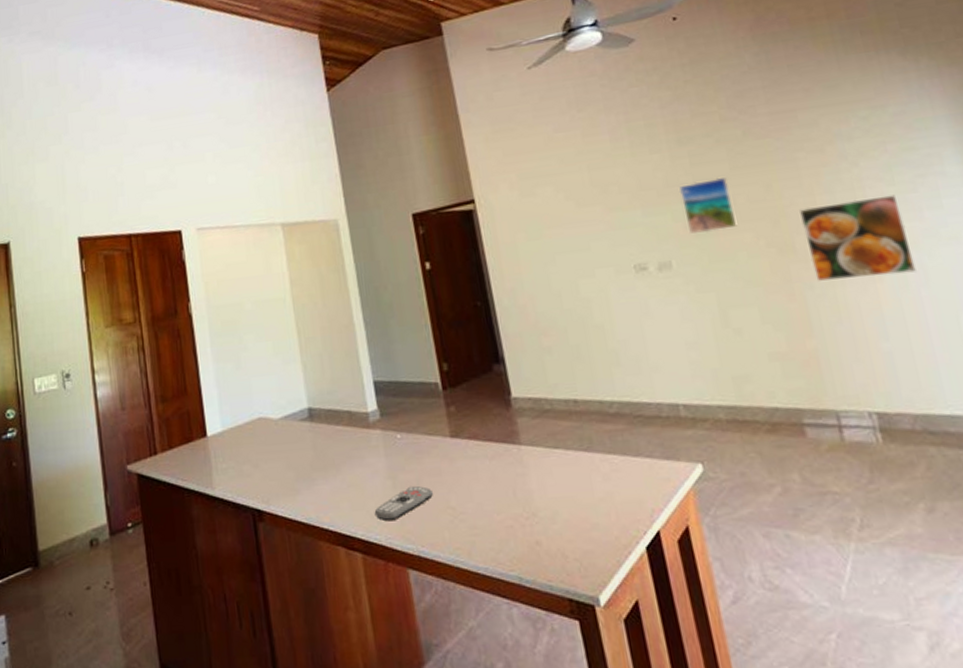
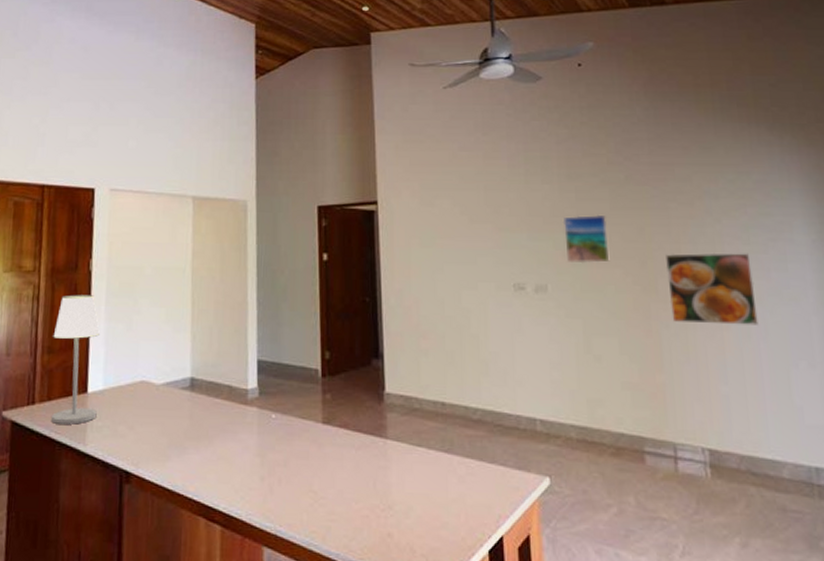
table lamp: none [164,338,220,471] -> present [52,295,100,425]
remote control: present [374,485,433,522] -> none [239,465,298,498]

